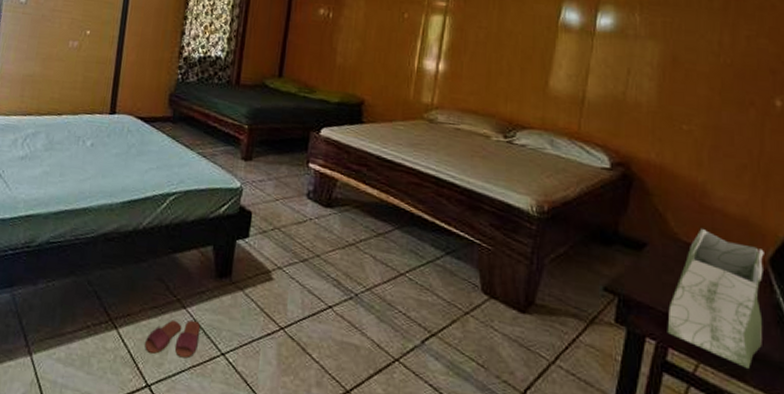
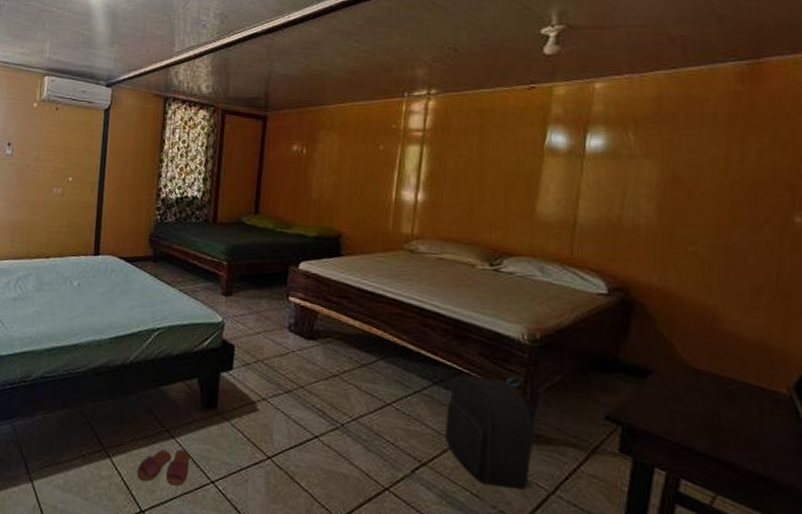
backpack: none [454,246,540,361] -> present [444,375,535,491]
grocery bag: present [667,227,764,369] -> none [678,353,789,501]

